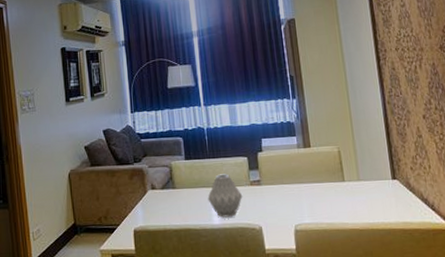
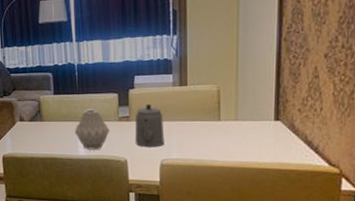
teapot: none [266,166,296,213] -> present [135,103,165,148]

